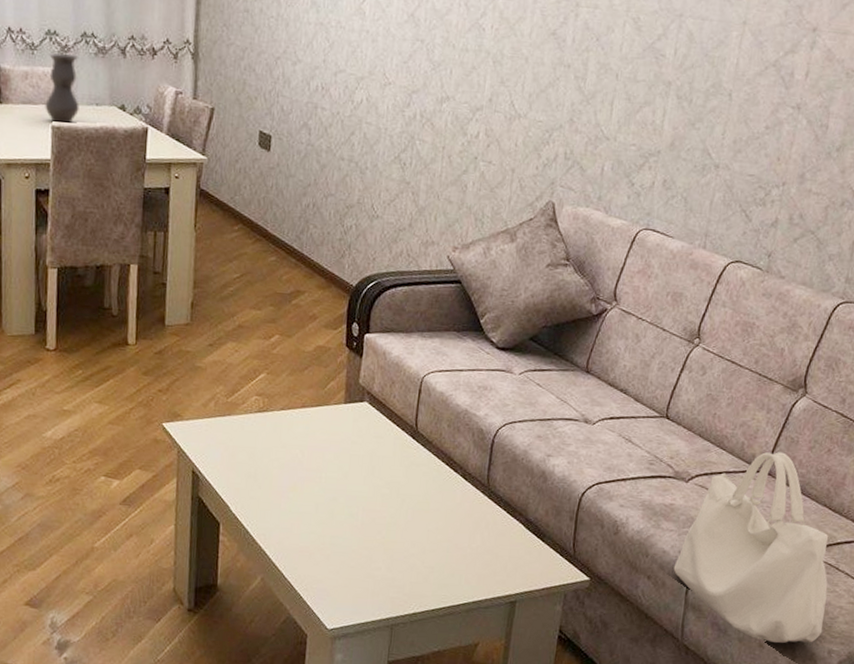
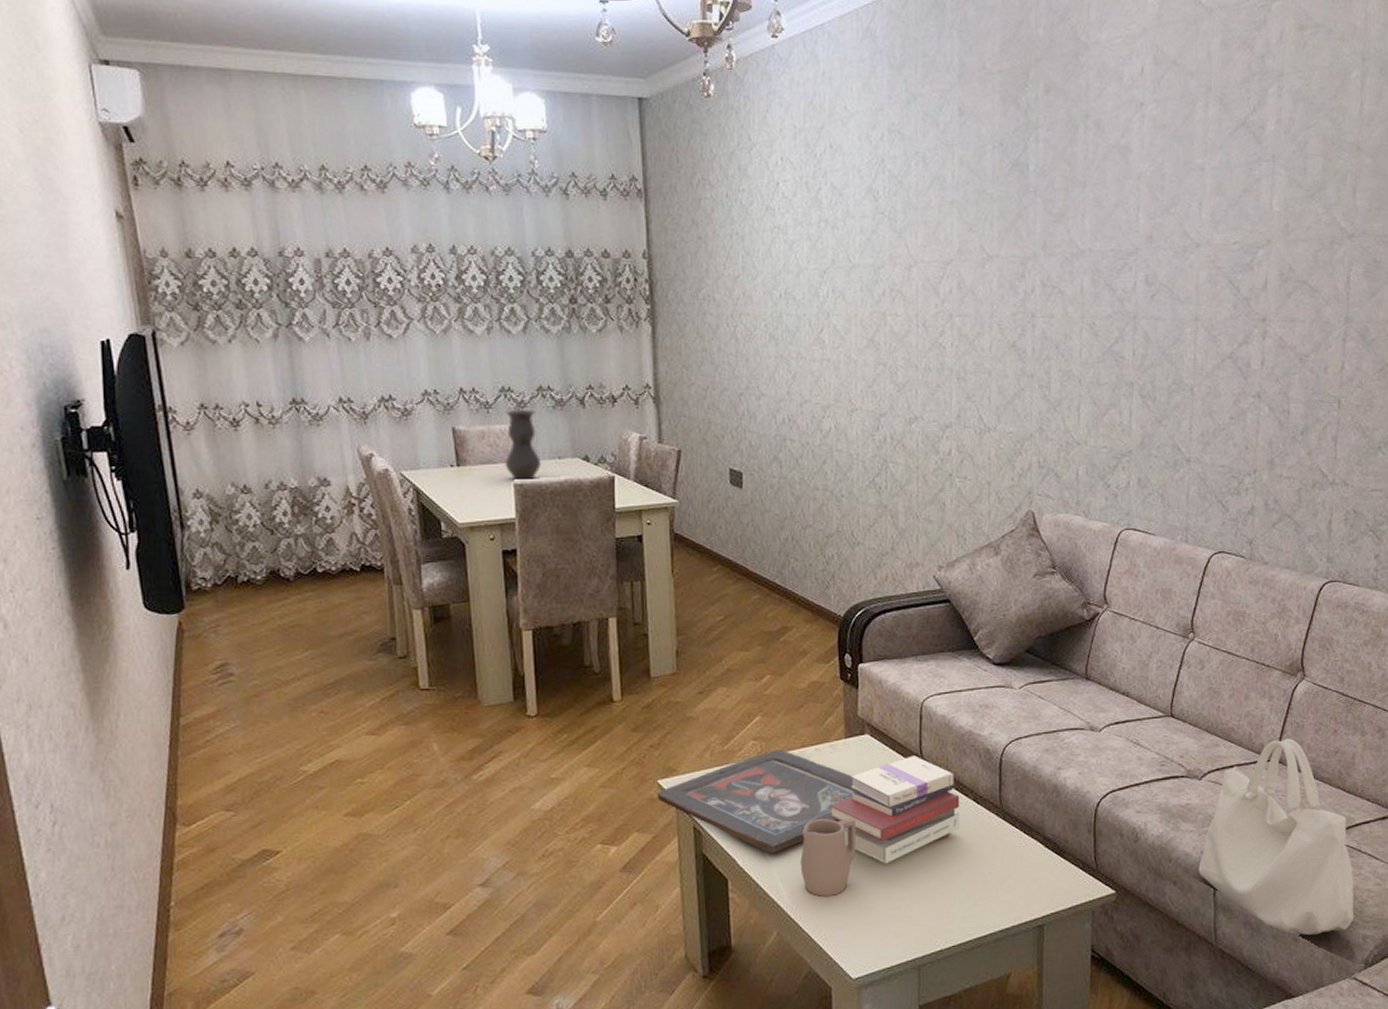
religious icon: none [160,406,351,504] -> present [657,749,858,854]
mug: none [289,477,347,551] -> present [800,818,857,898]
books: none [322,427,449,527] -> present [829,755,960,864]

